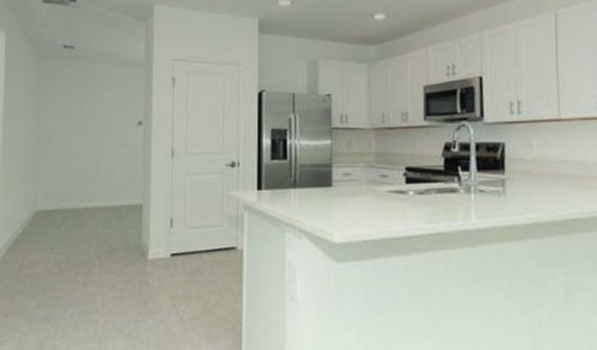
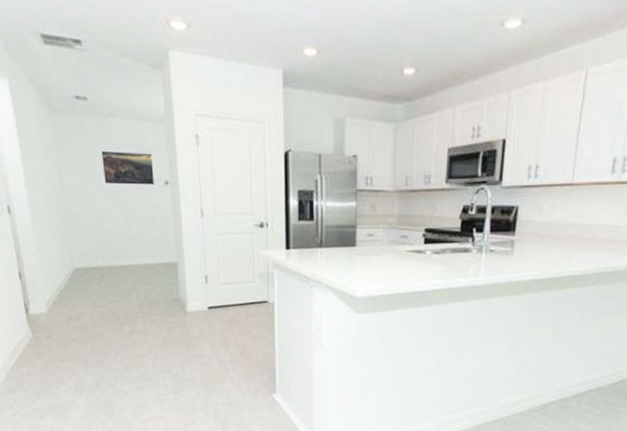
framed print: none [79,86,129,133] -> present [100,142,156,192]

